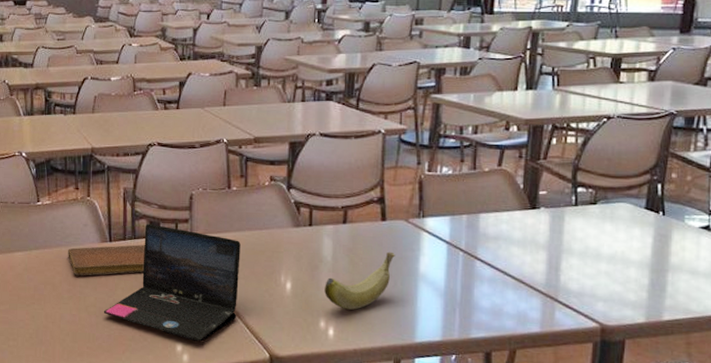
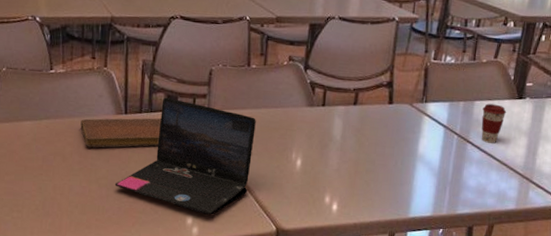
banana: present [324,251,395,310] -> none [332,133,398,187]
coffee cup: none [490,216,519,259] -> present [481,103,507,144]

